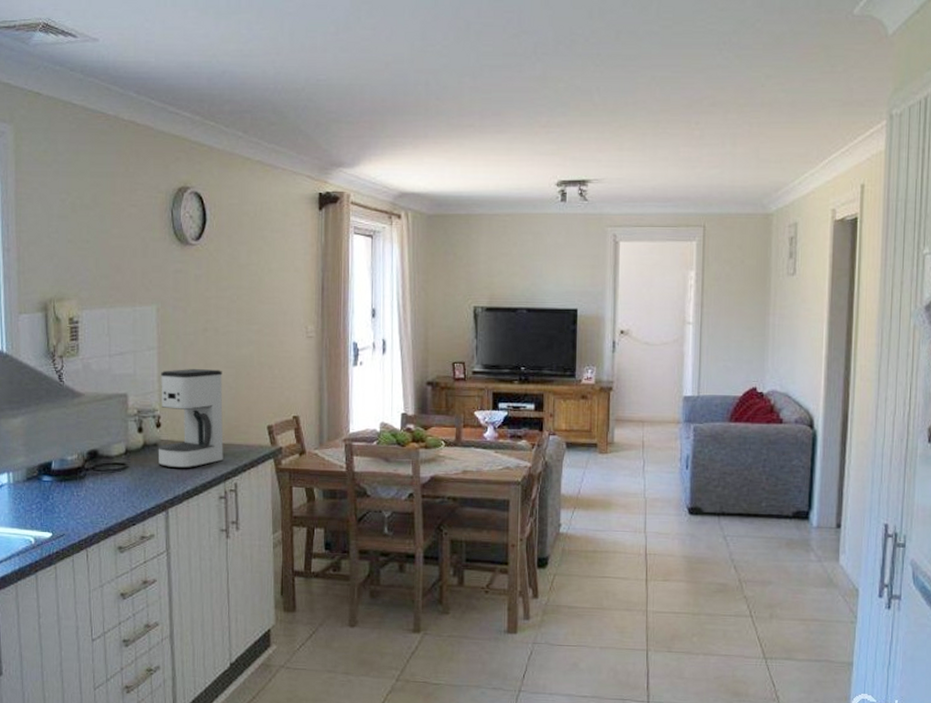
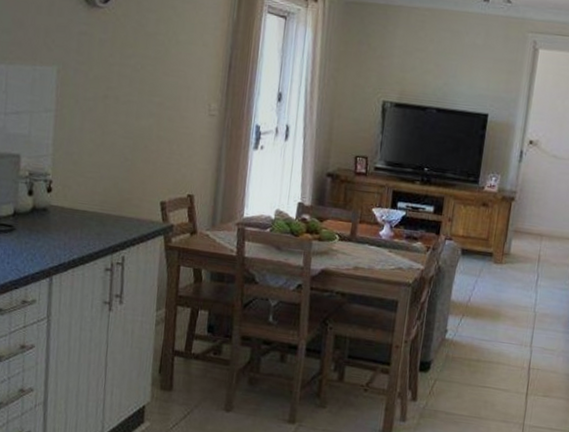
coffee maker: present [158,369,224,469] -> none [46,134,119,237]

